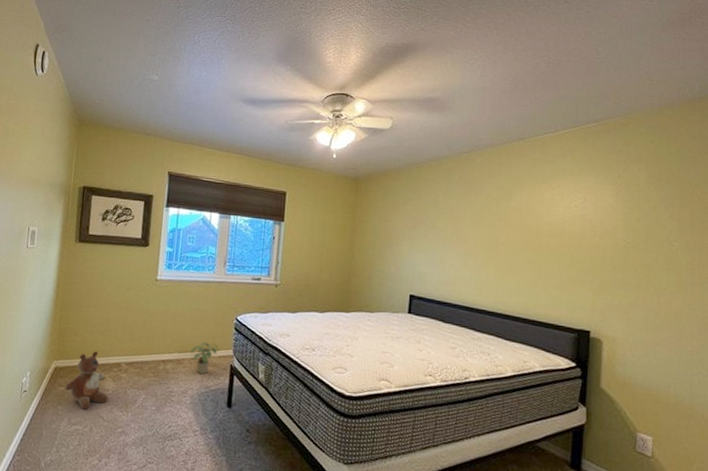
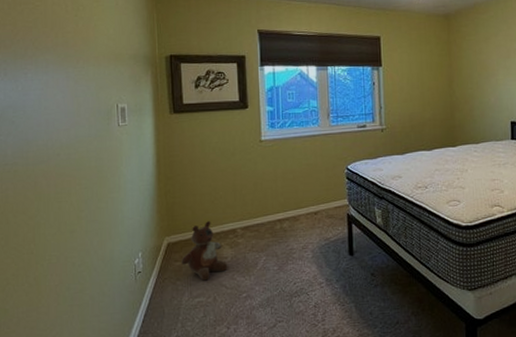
potted plant: present [190,341,220,375] -> none [305,195,334,228]

